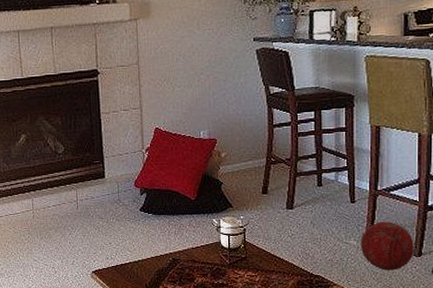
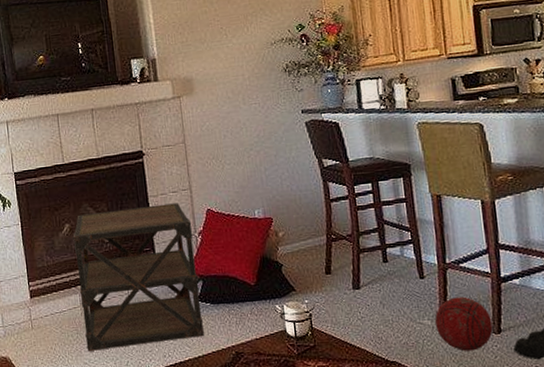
side table: none [28,120,145,250] -> present [72,203,204,351]

